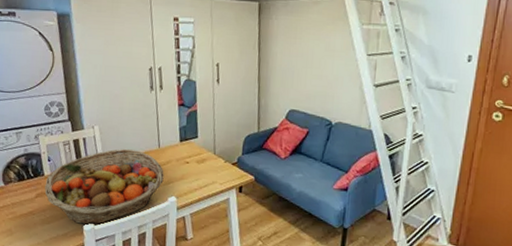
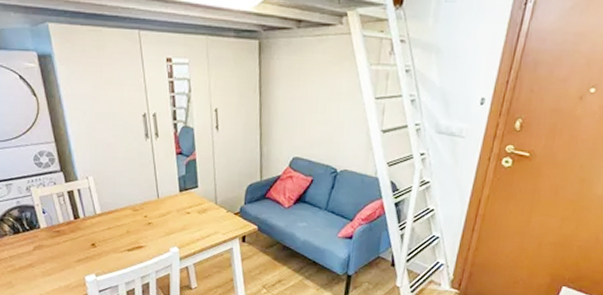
fruit basket: present [44,149,164,225] -> none [42,200,165,276]

